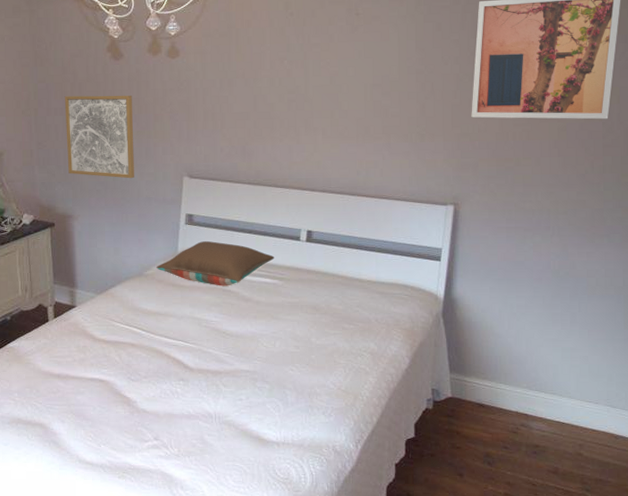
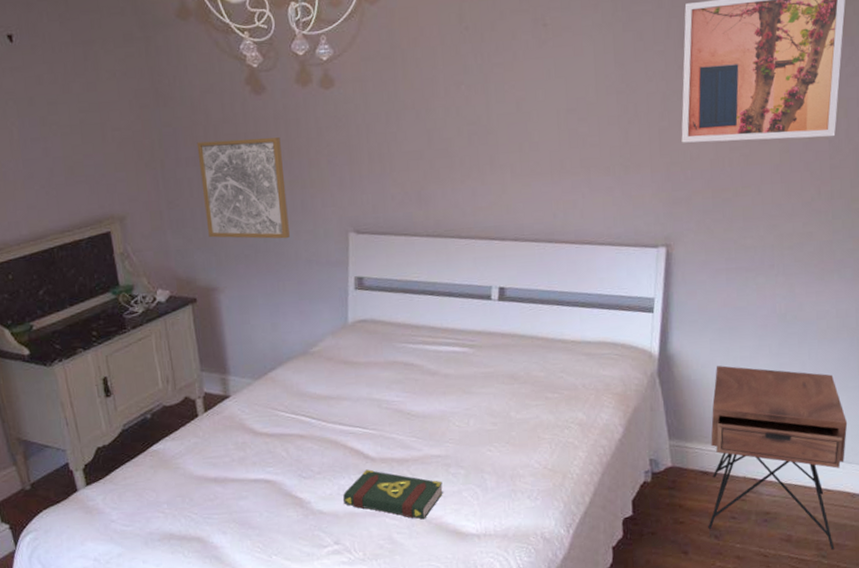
pillow: present [156,241,275,286] -> none [323,307,463,360]
book: none [164,378,249,425] -> present [343,469,443,520]
nightstand: none [482,312,613,485] -> present [708,365,848,550]

